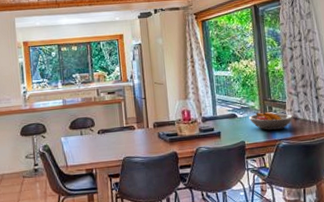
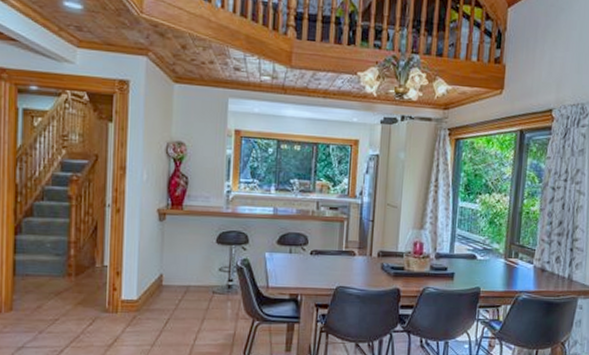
fruit bowl: present [249,112,293,130] -> none [490,257,540,280]

